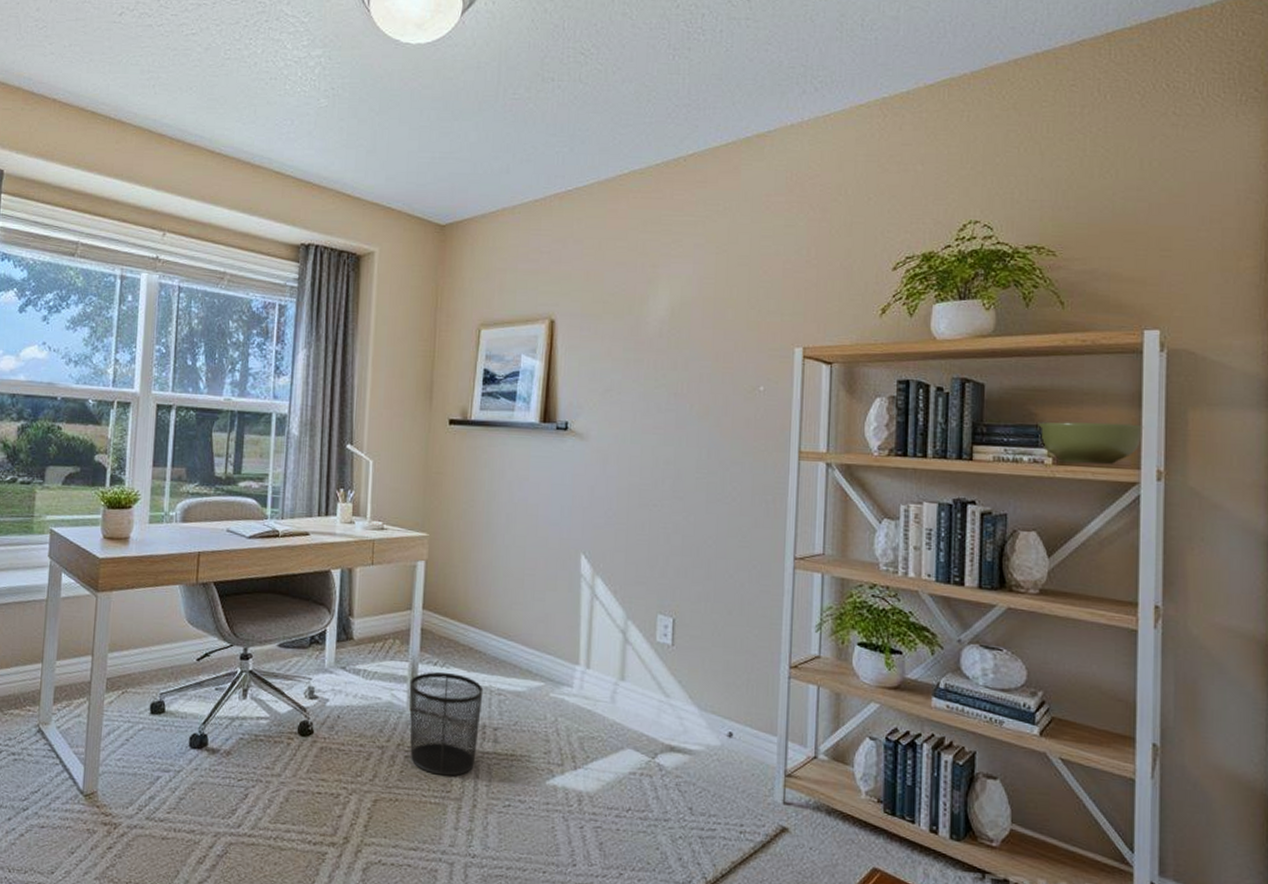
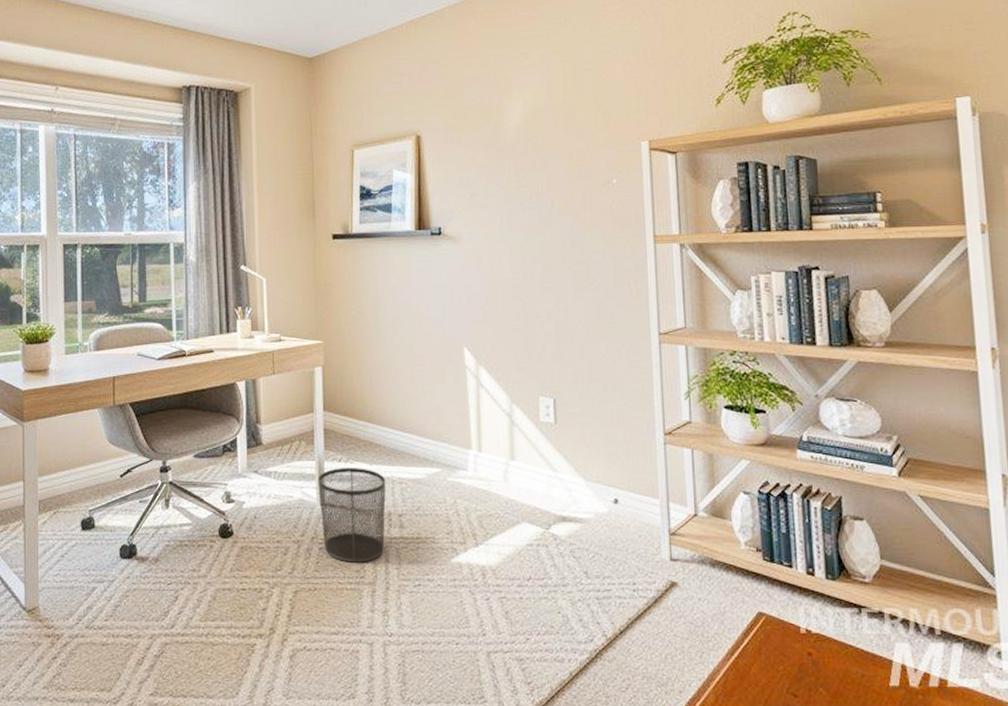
bowl: present [1038,422,1144,465] -> none [868,184,965,225]

